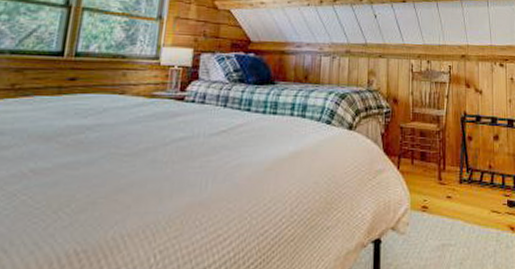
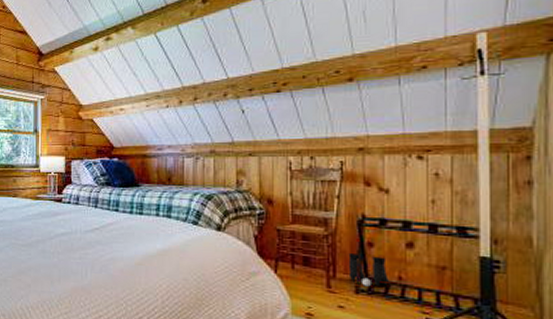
boots: none [454,147,484,176] -> present [348,253,390,287]

